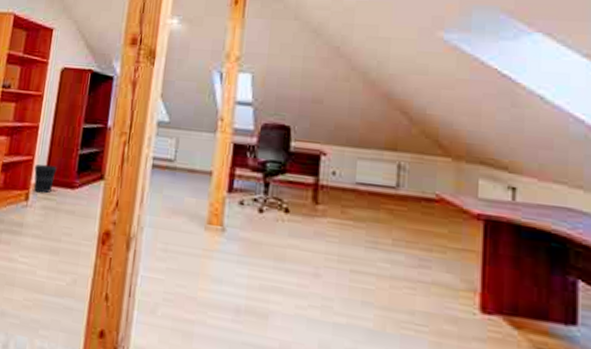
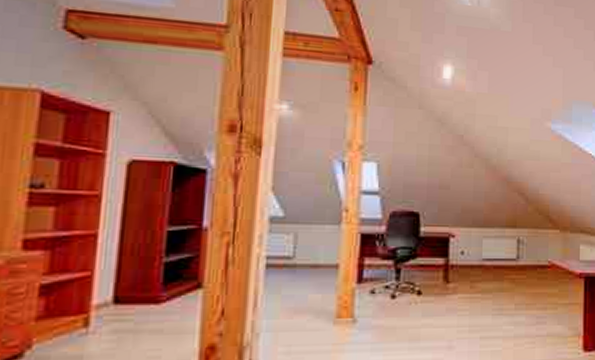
wastebasket: present [34,164,57,193] -> none [95,279,132,315]

